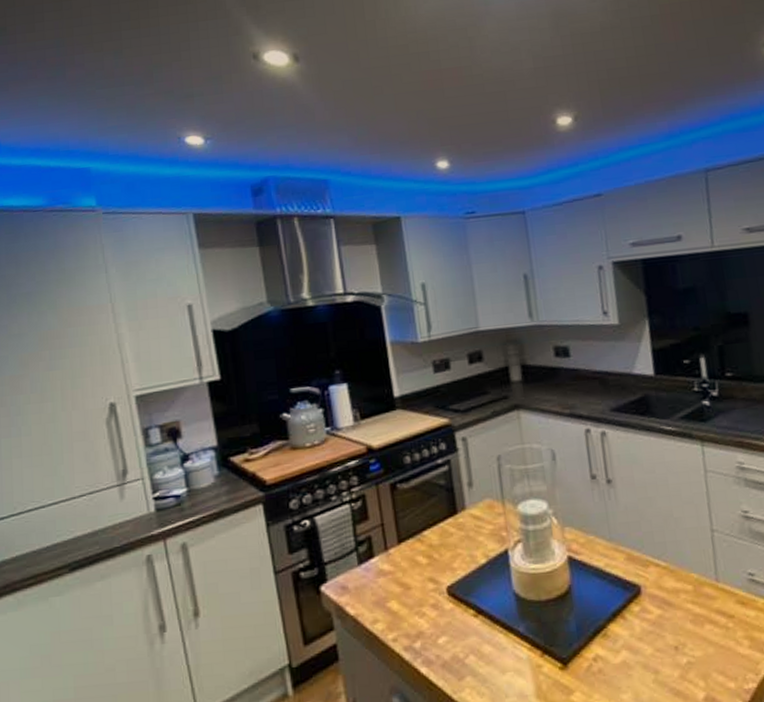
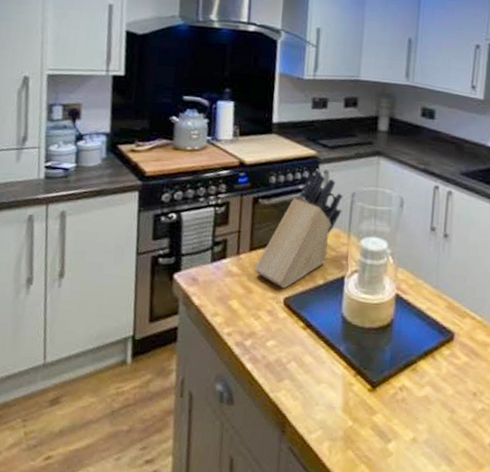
knife block: none [406,437,491,577] -> present [253,168,344,289]

